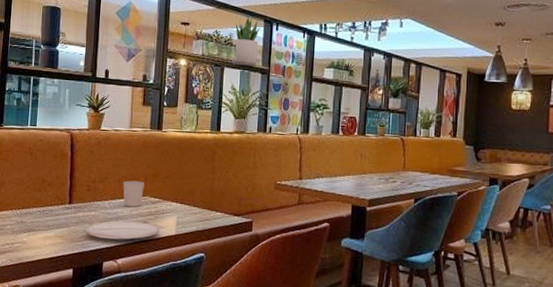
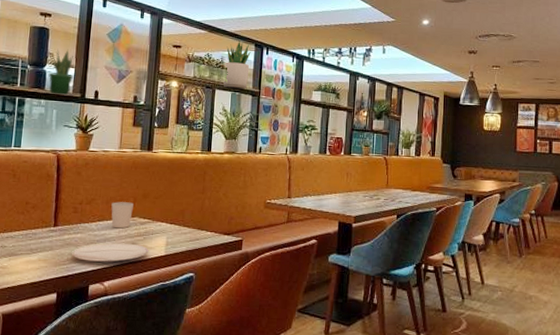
planter: none [60,28,85,75] -> present [48,49,74,96]

